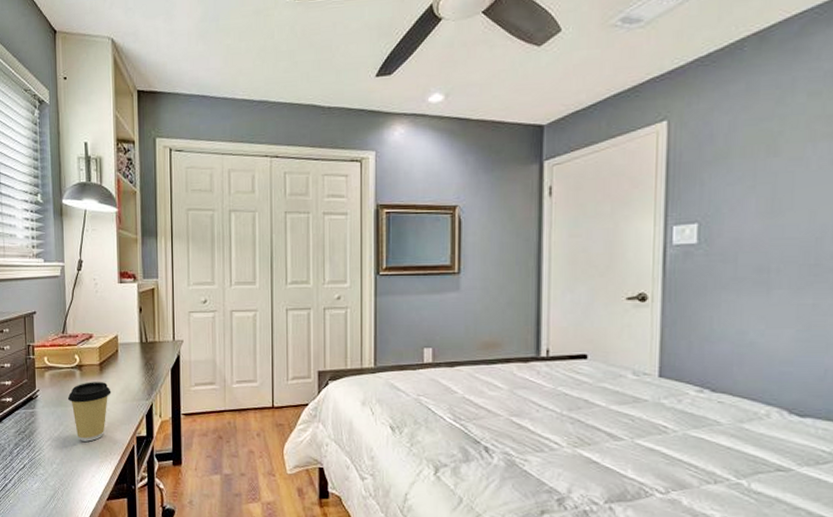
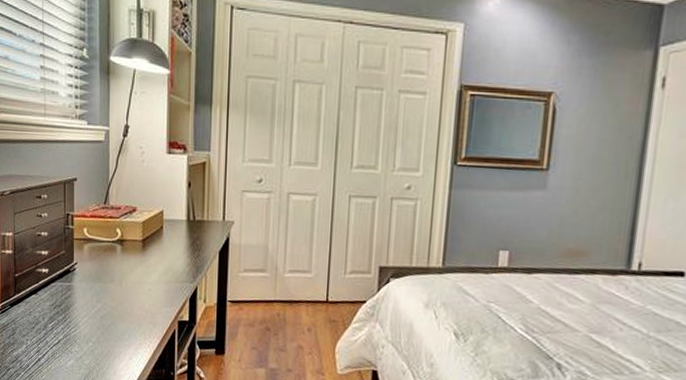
coffee cup: present [67,382,111,442] -> none [106,258,154,322]

